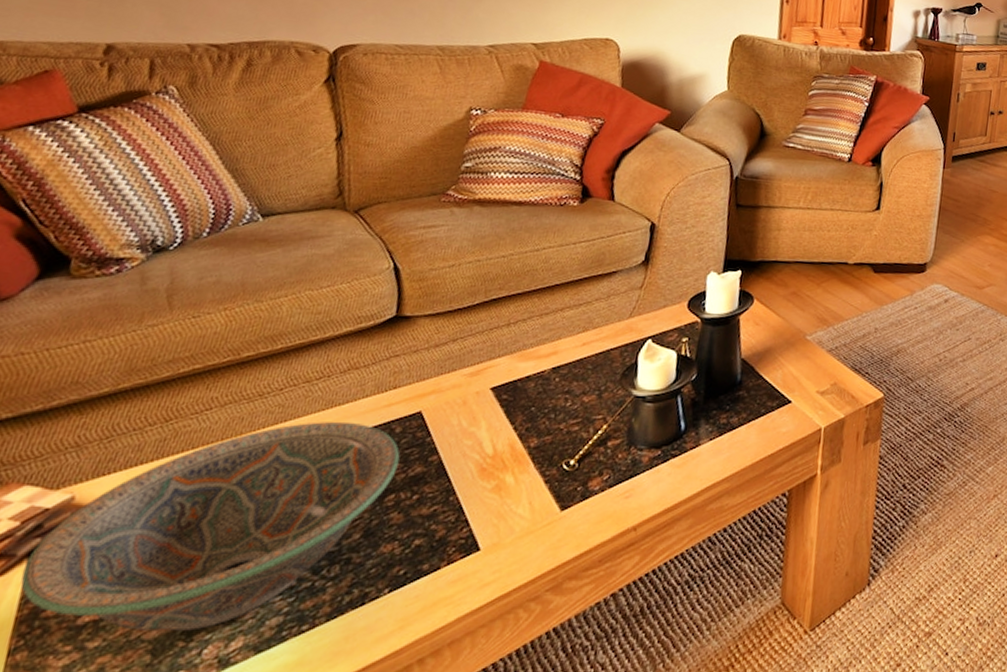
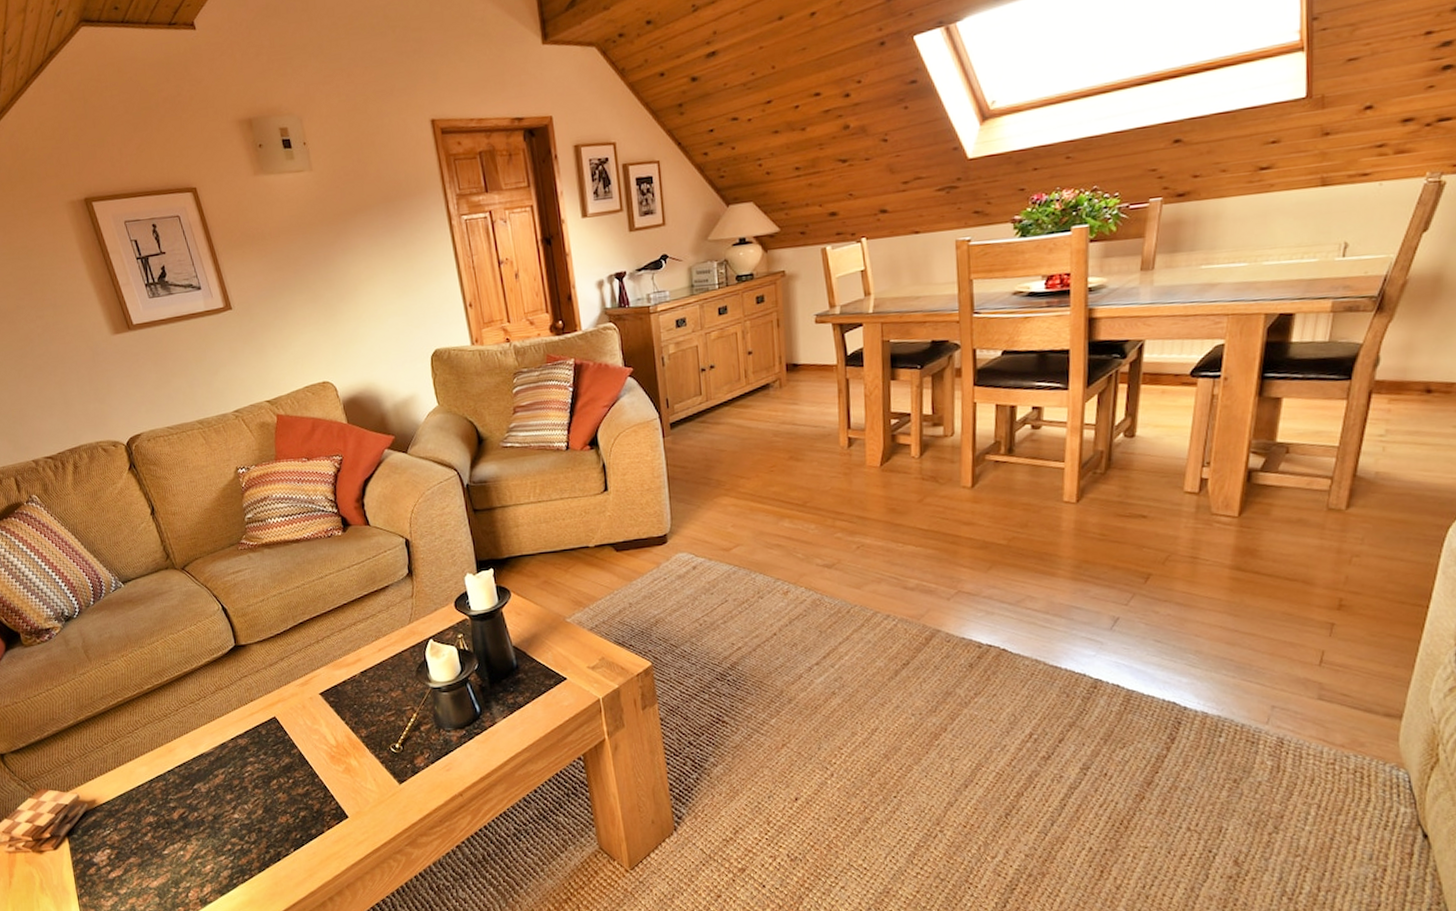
decorative bowl: present [20,421,400,631] -> none [67,729,272,882]

